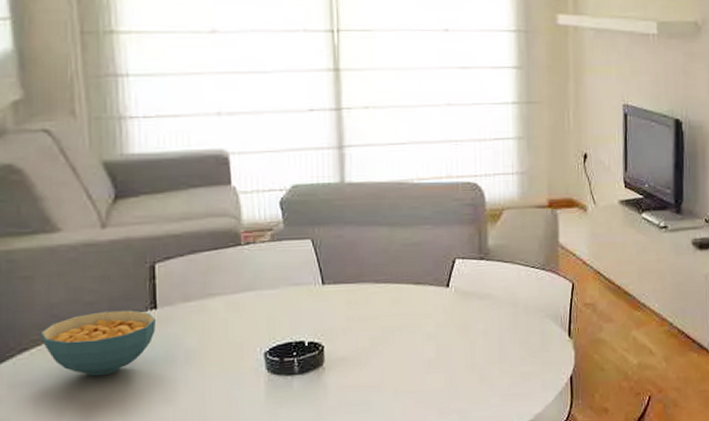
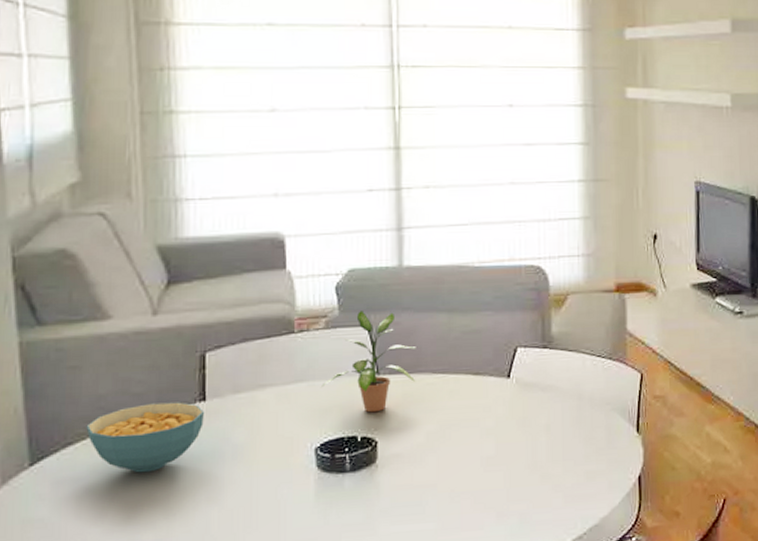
potted plant: none [269,224,359,320] -> present [321,311,416,413]

